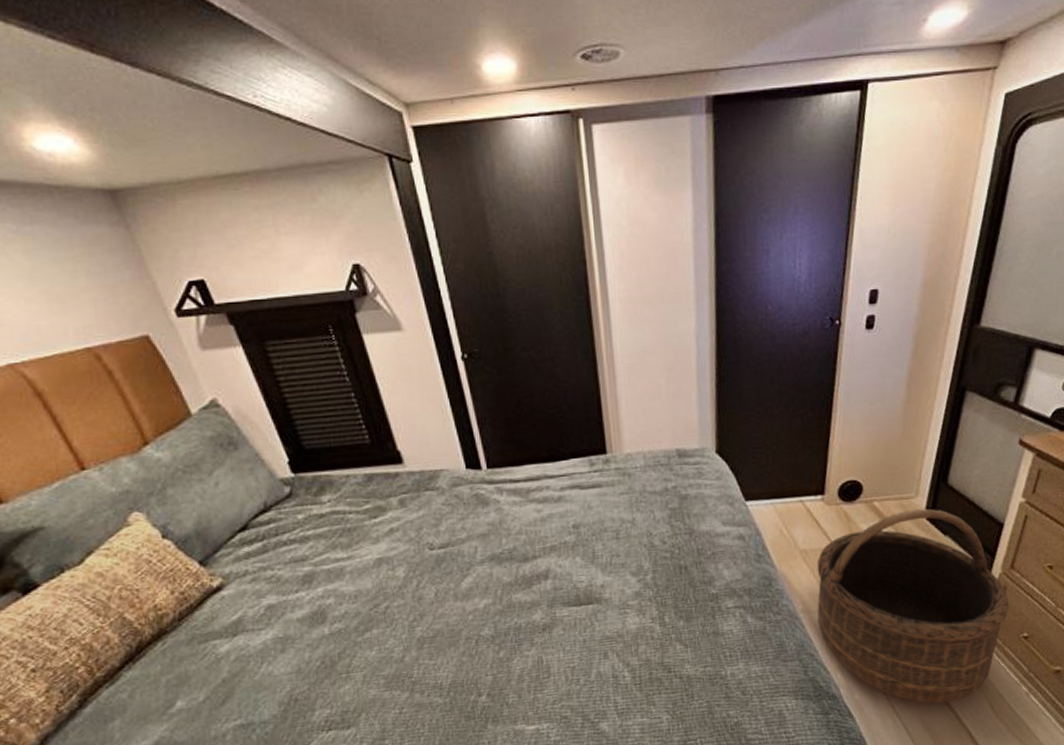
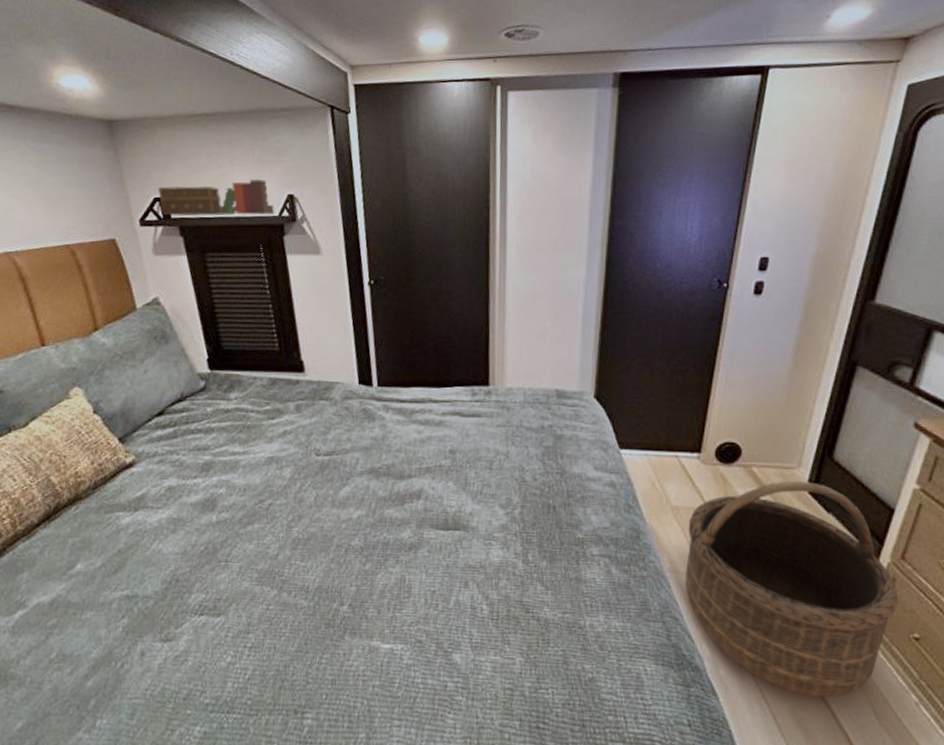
decorative box: none [190,261,287,302] -> present [157,185,231,217]
books: none [275,249,340,294] -> present [222,179,274,215]

